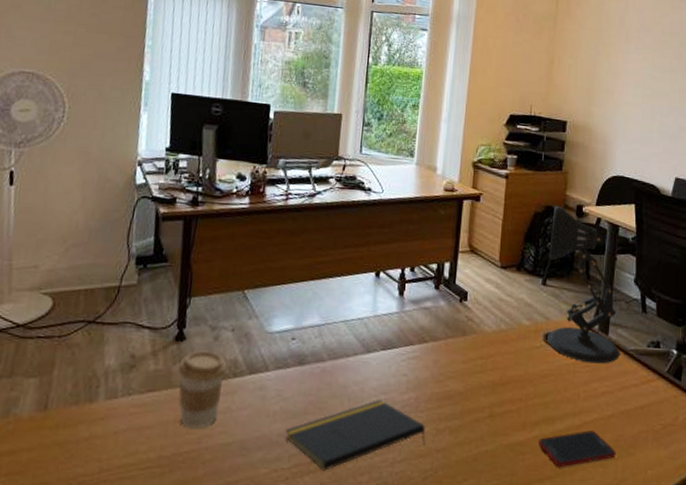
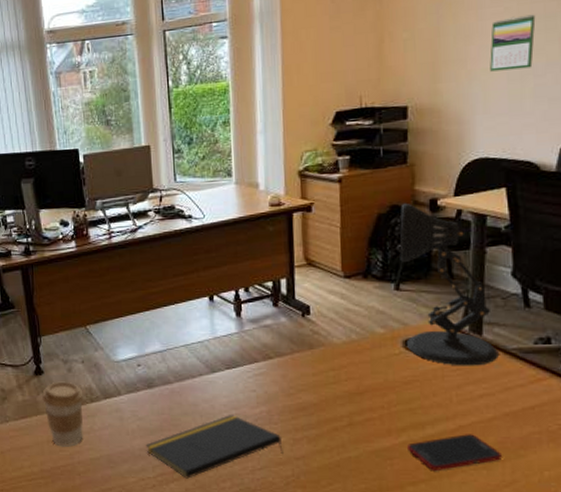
calendar: none [630,65,664,108] -> present [490,14,536,72]

